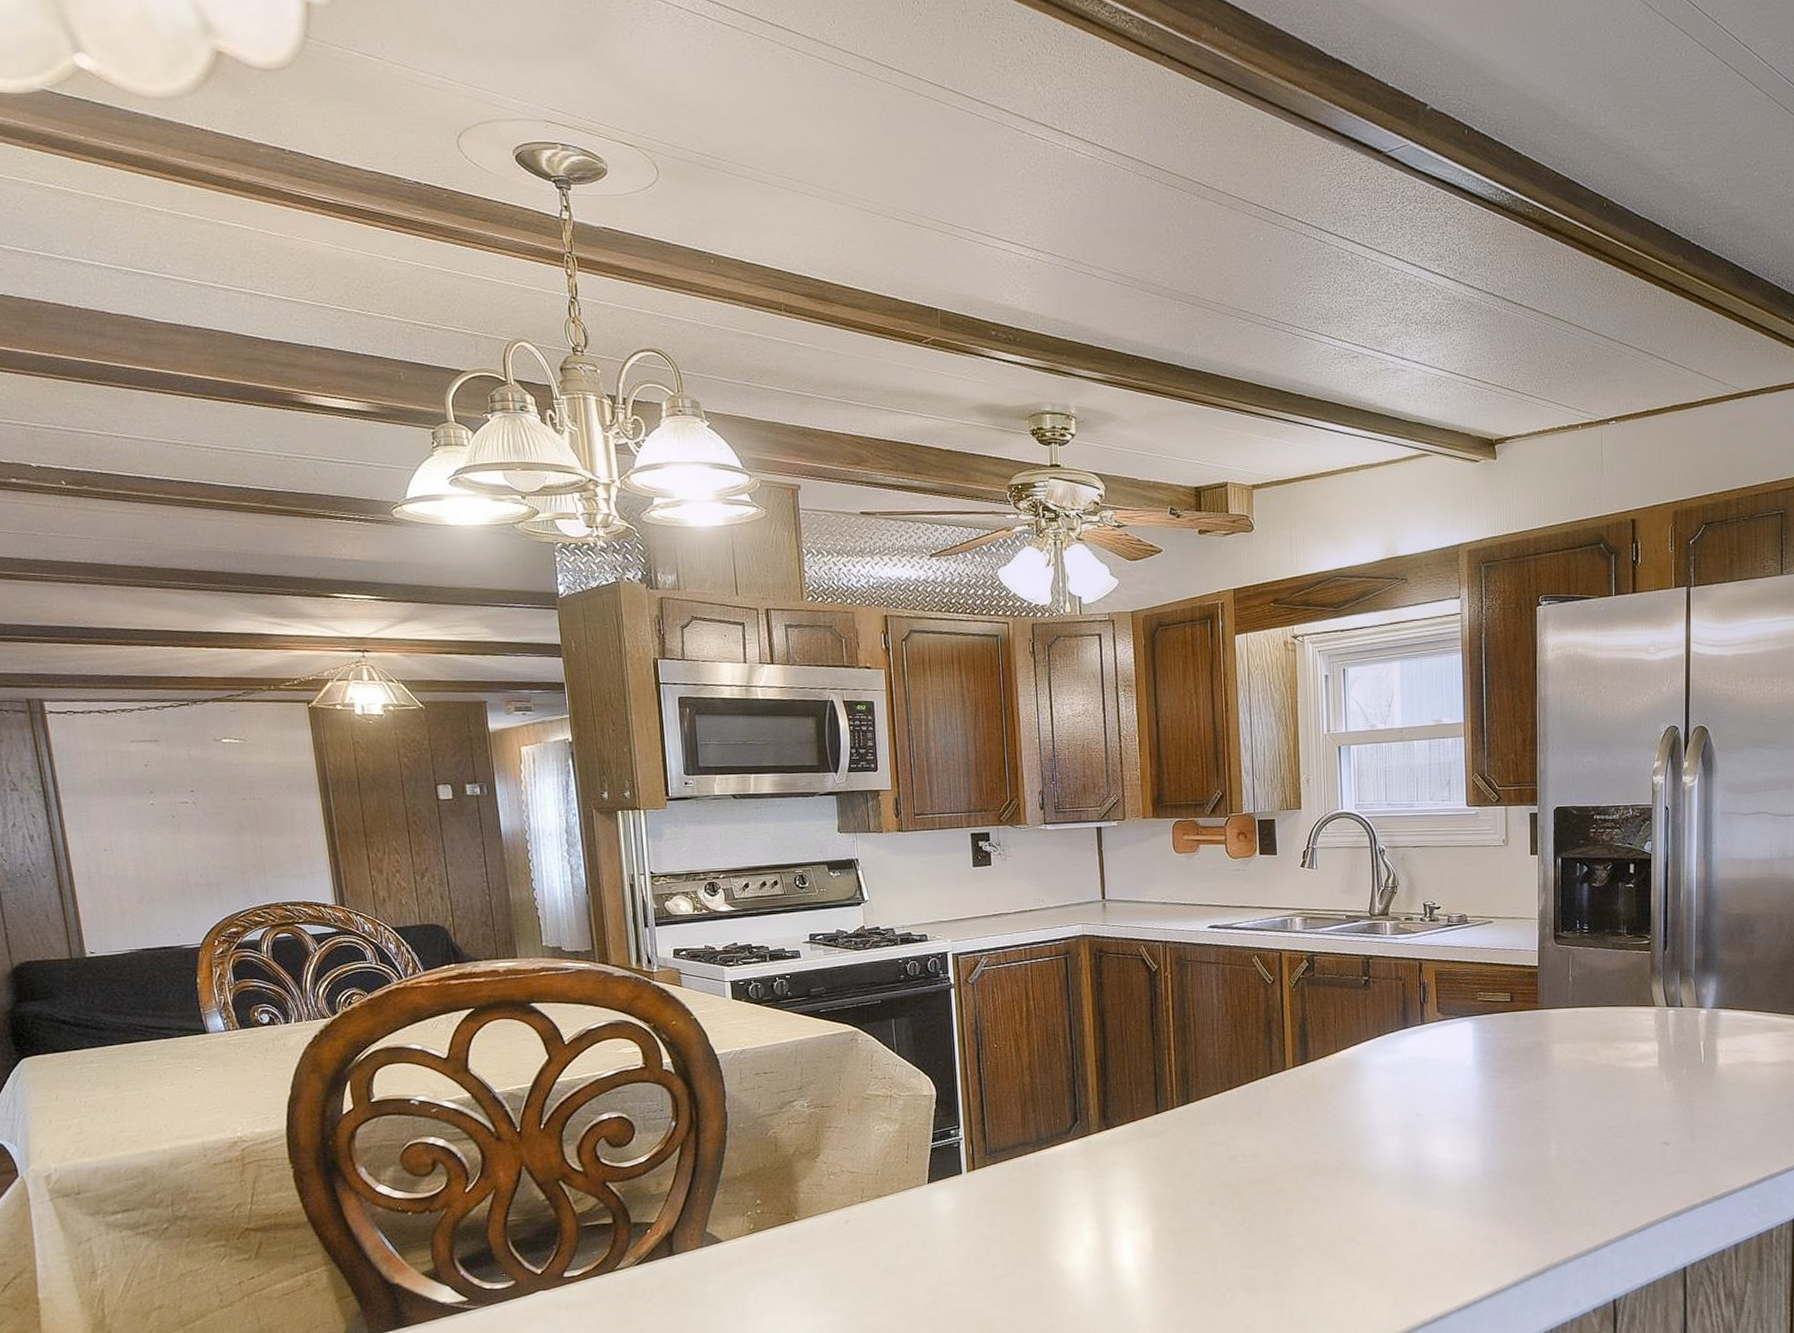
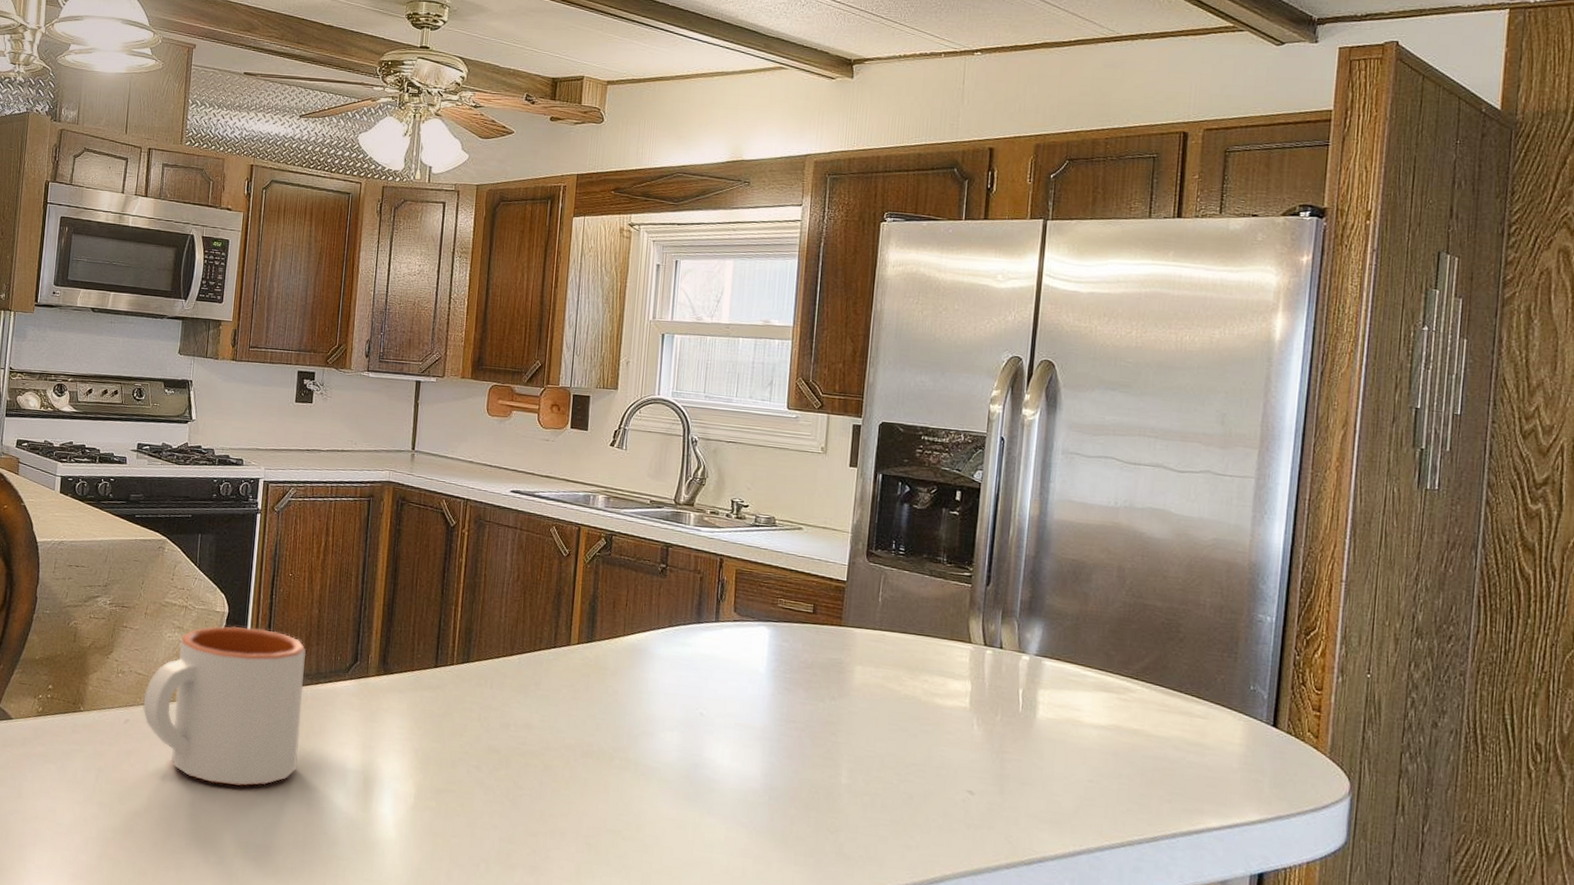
mug: none [860,1105,1032,1267] -> present [142,626,307,787]

